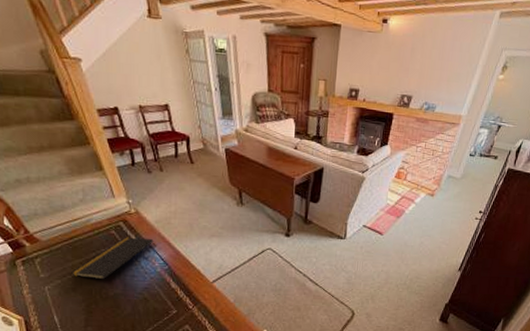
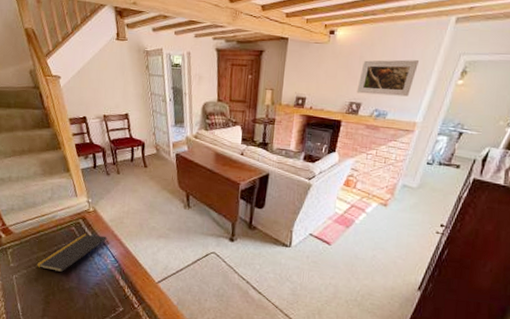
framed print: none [408,52,465,90] -> present [356,59,418,97]

